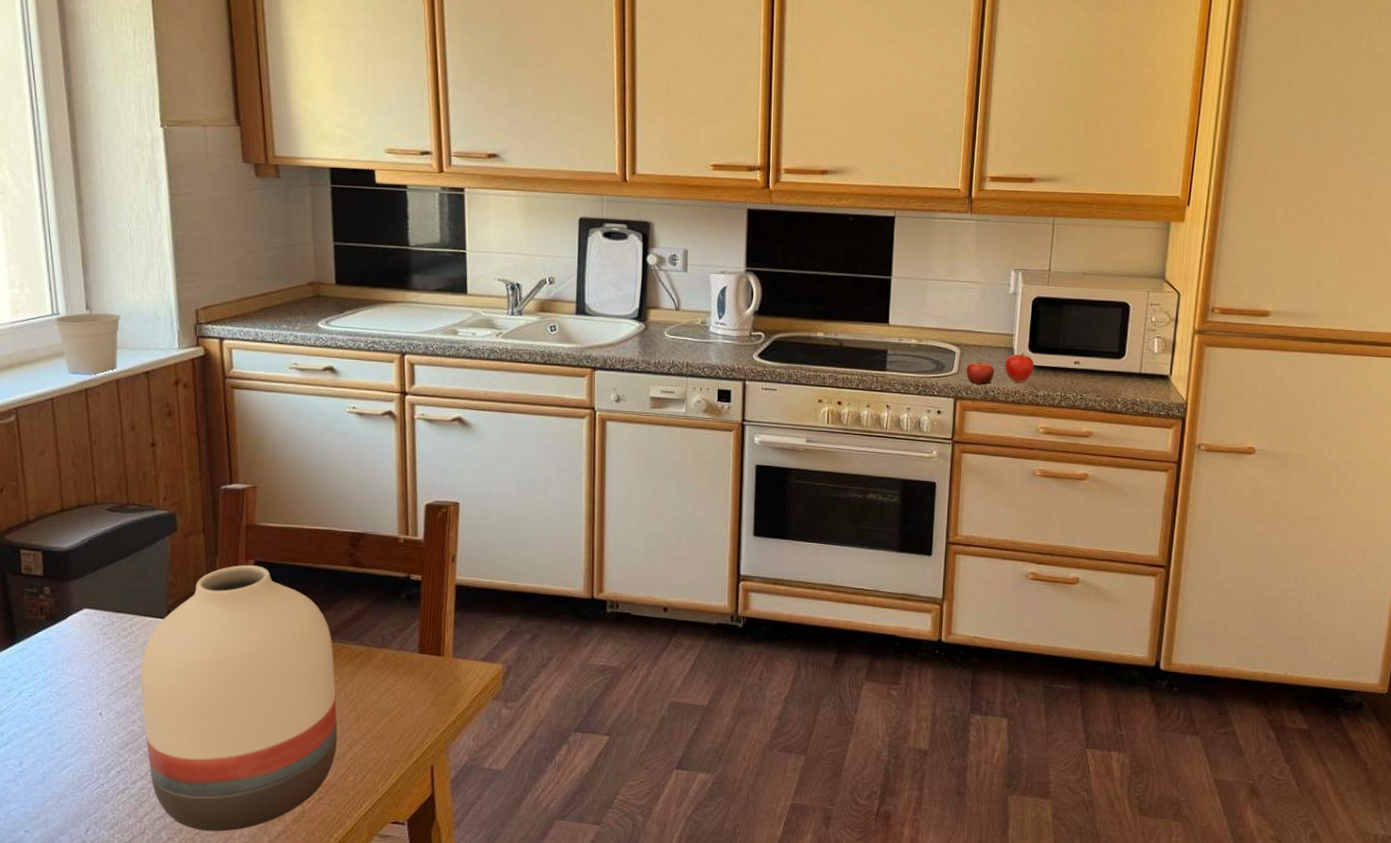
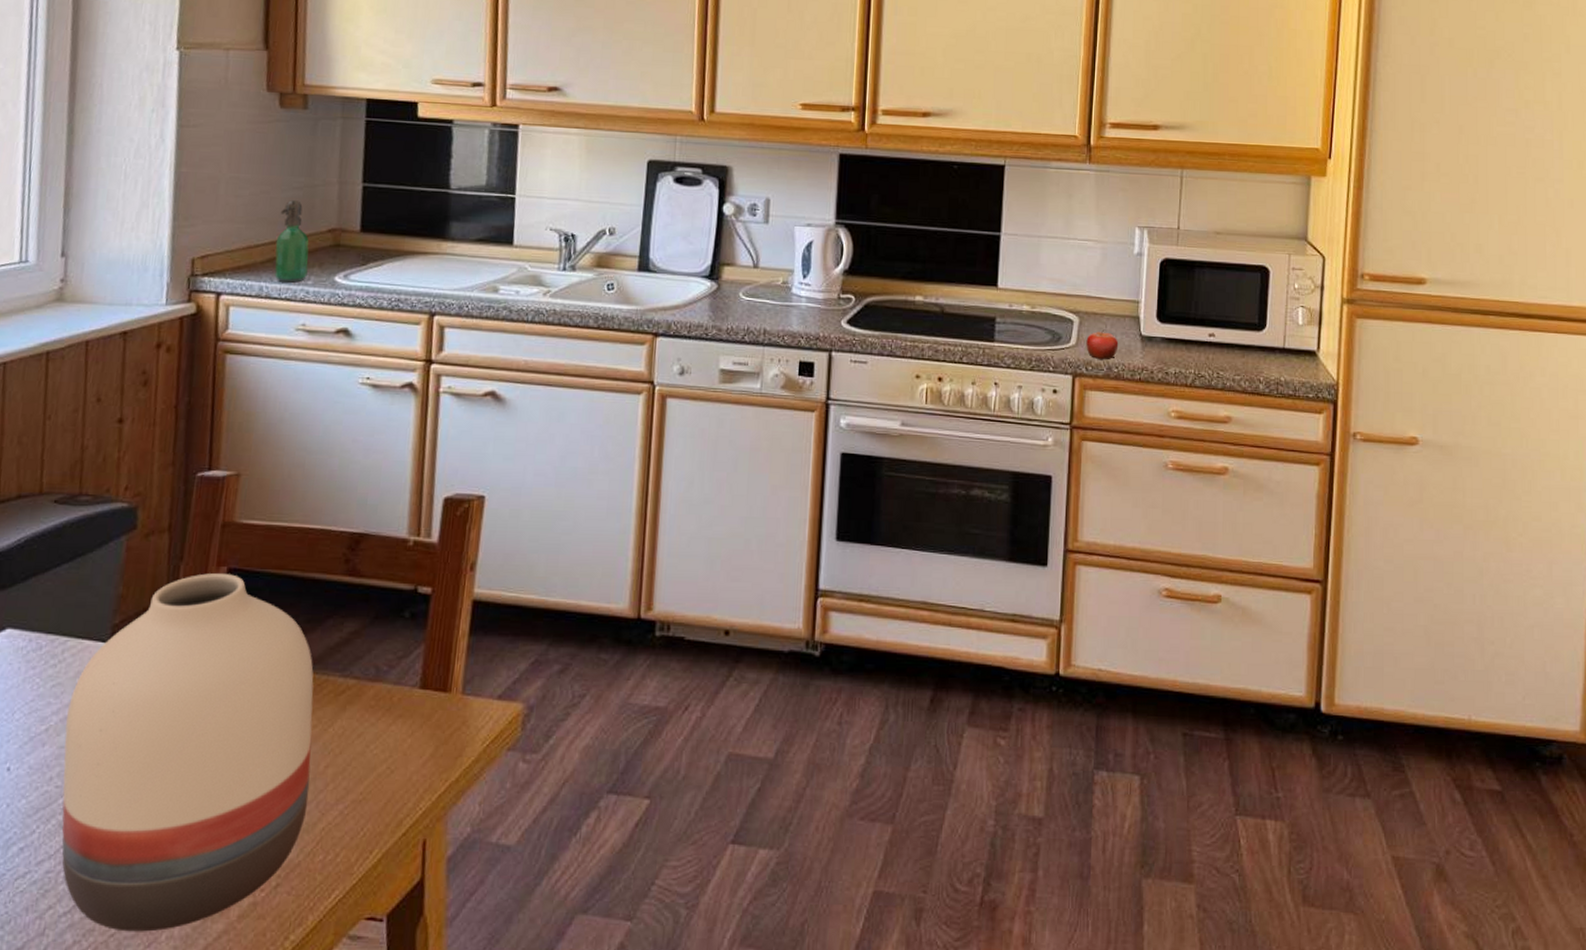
flower pot: present [54,313,121,375] -> none [20,260,102,335]
soap dispenser: none [265,258,294,329] -> present [274,200,309,283]
fruit: present [1005,352,1035,383] -> none [1130,322,1164,358]

